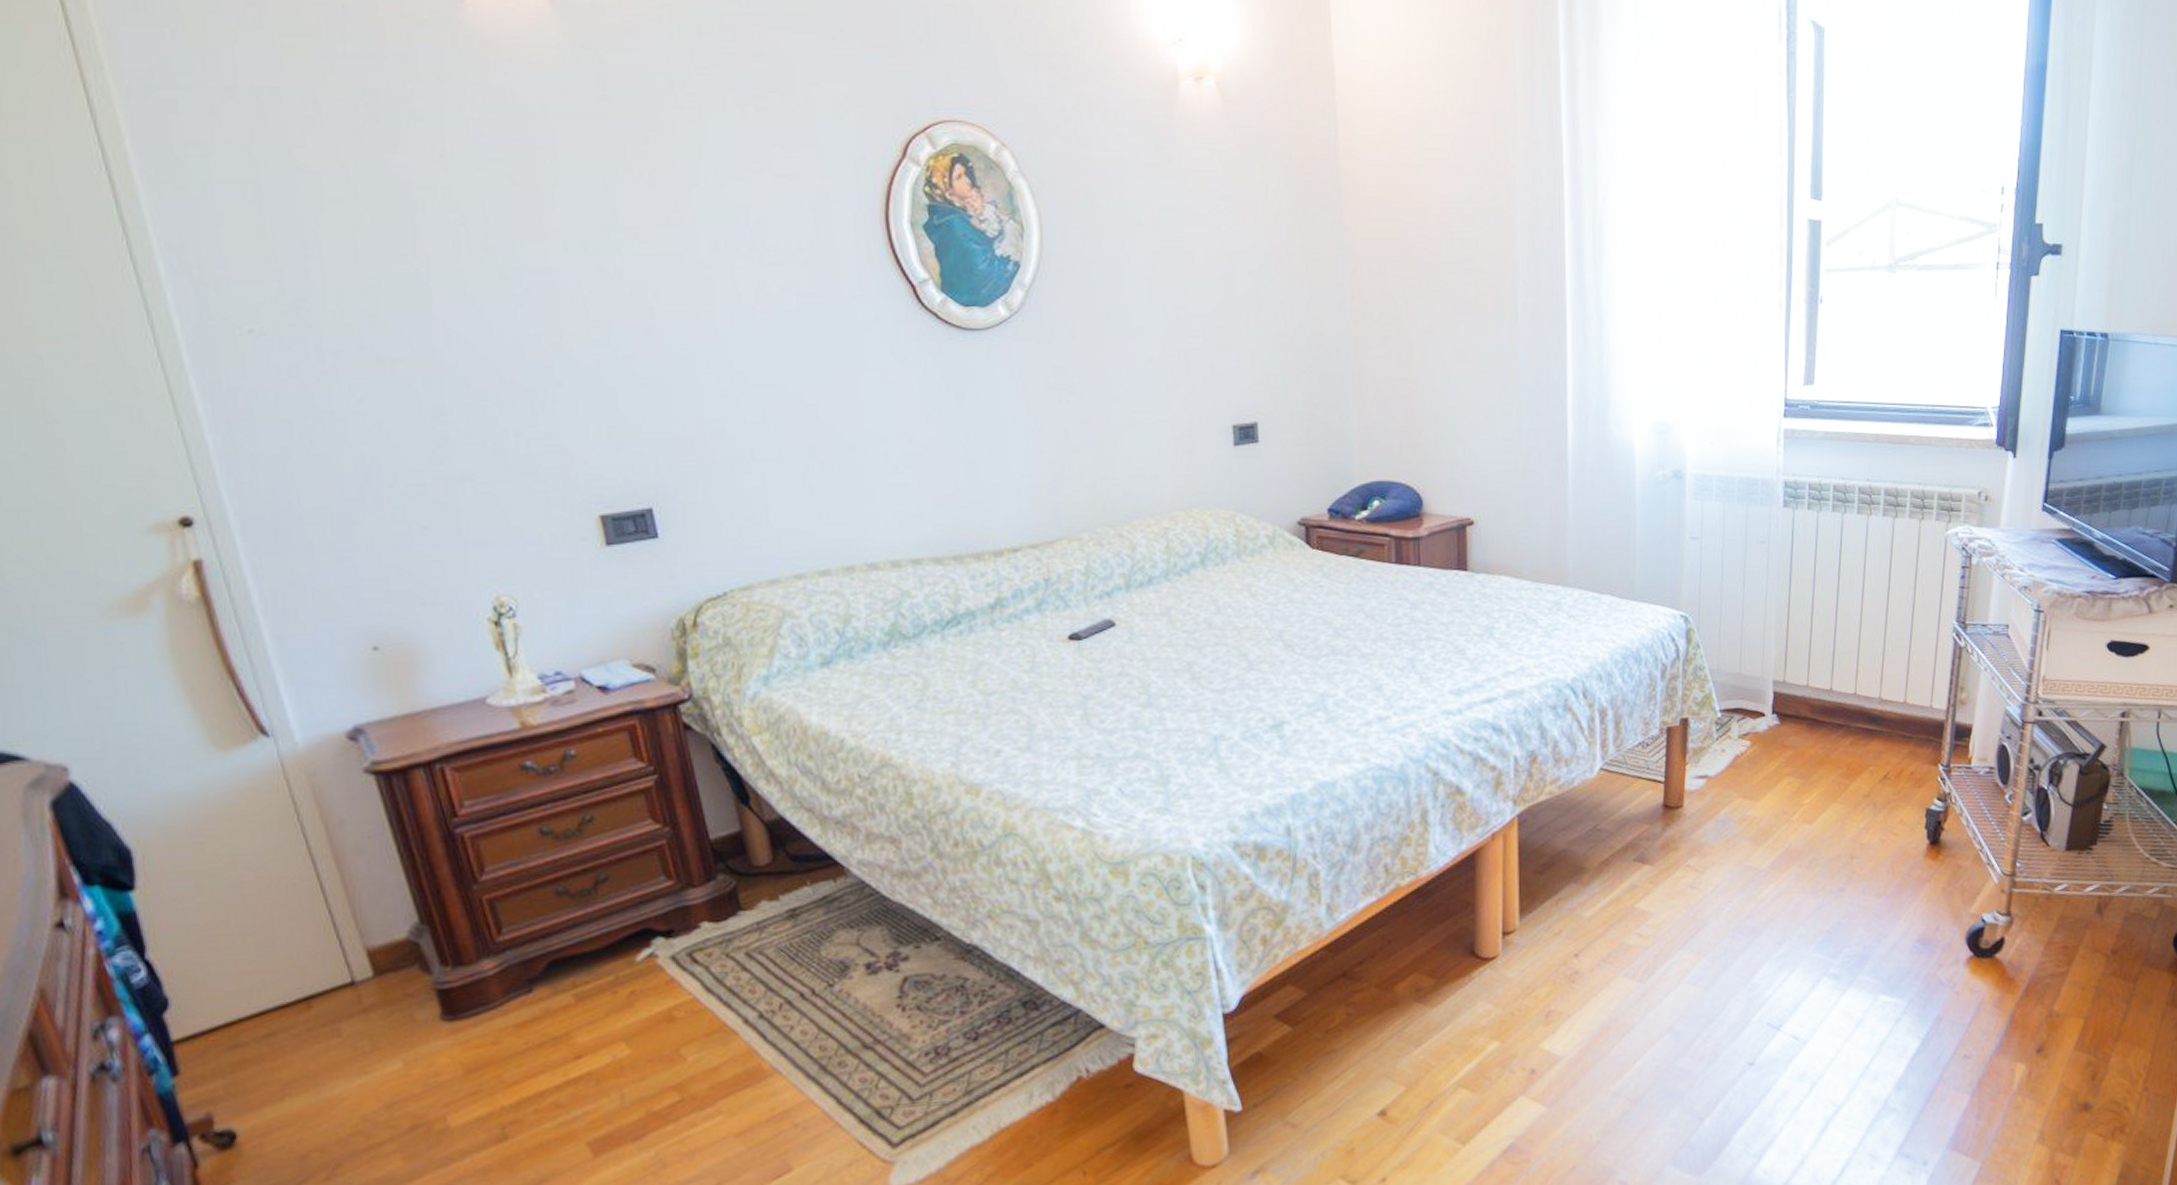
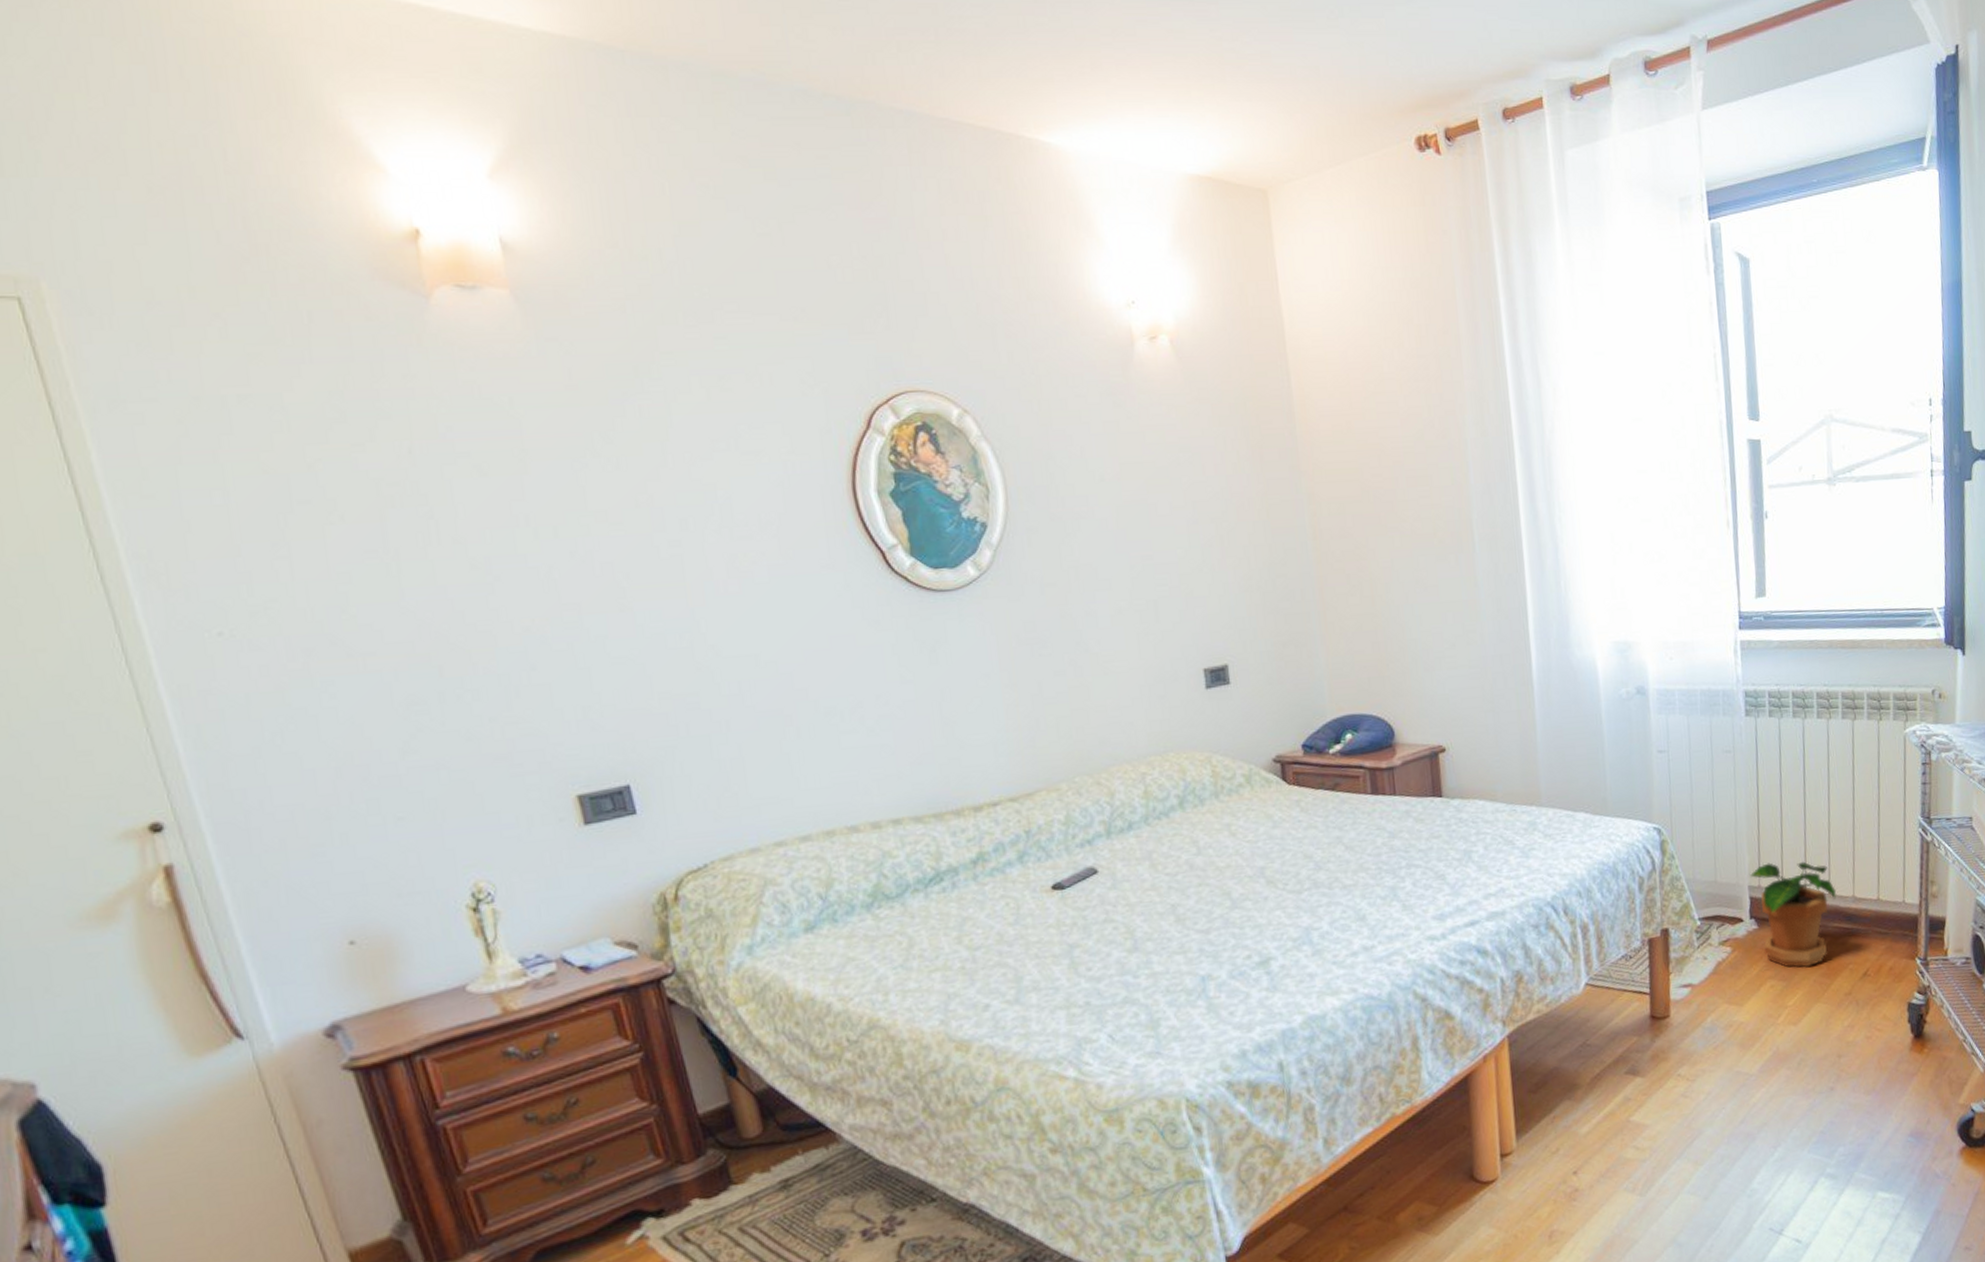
potted plant: none [1775,658,1863,767] -> present [1749,861,1837,968]

